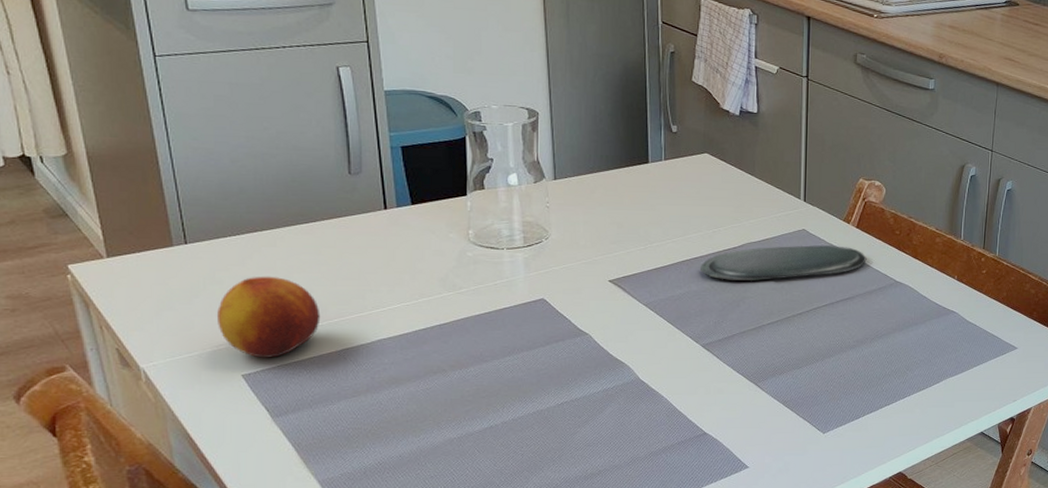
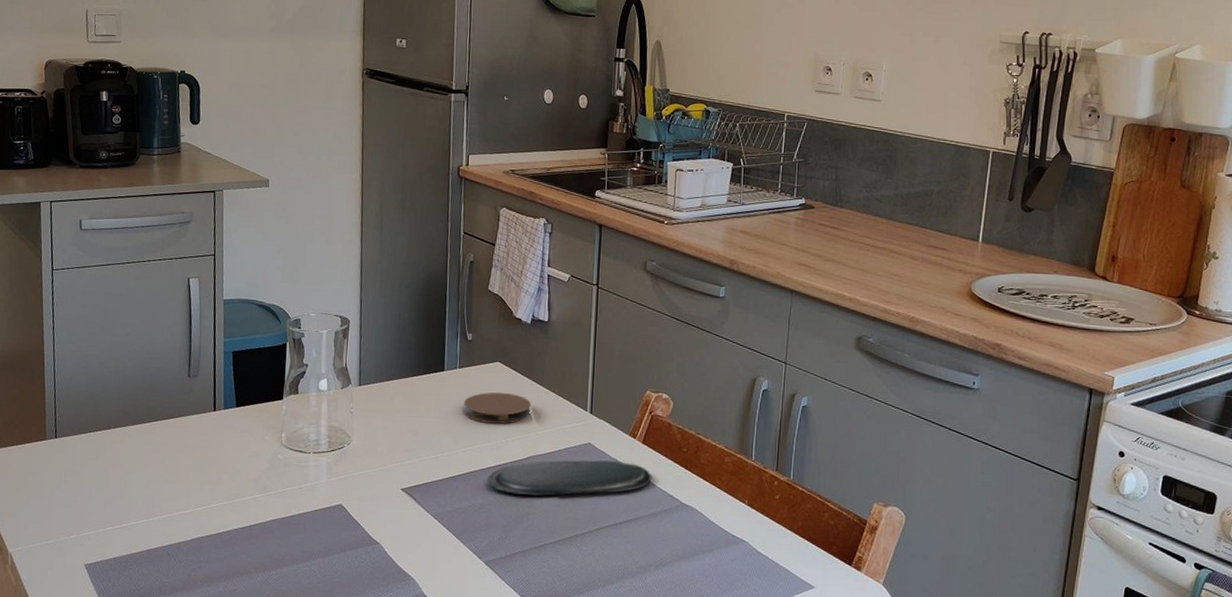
fruit: present [217,276,321,358] -> none [71,470,153,550]
coaster: none [671,183,743,215] -> present [463,392,531,425]

